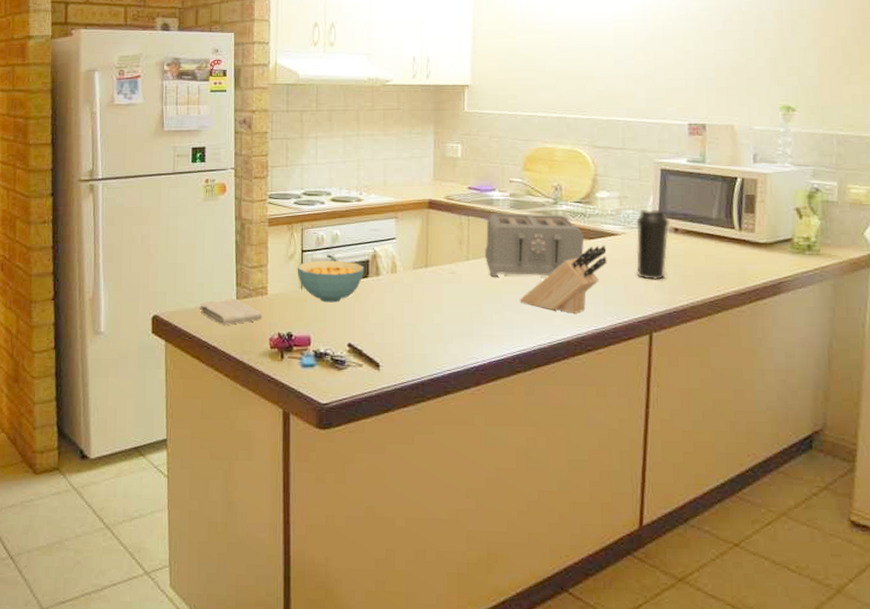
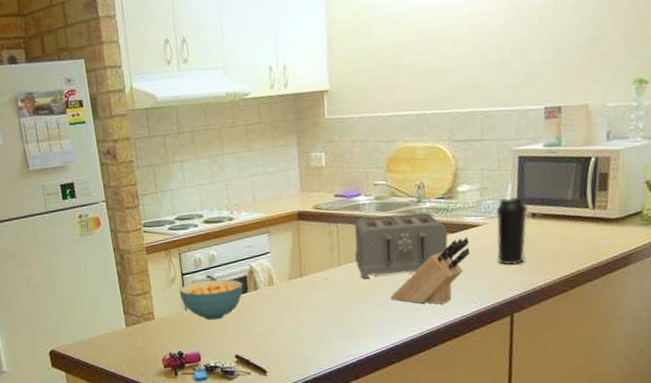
washcloth: present [199,298,262,325] -> none [92,326,152,352]

